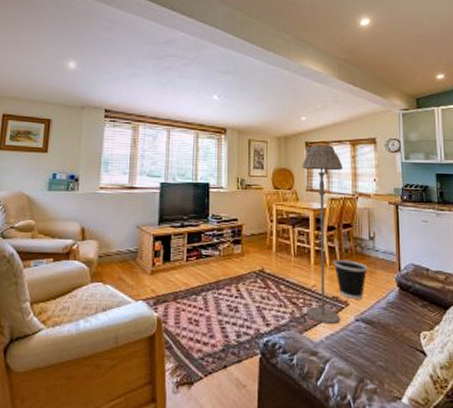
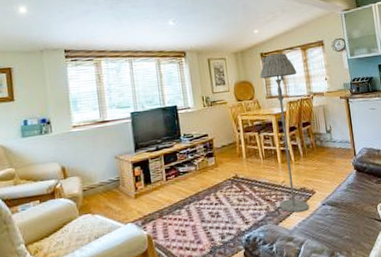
wastebasket: present [333,260,368,299] -> none [297,154,328,187]

